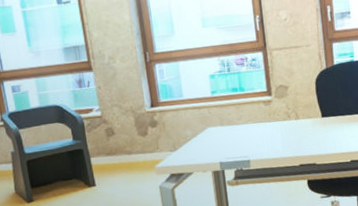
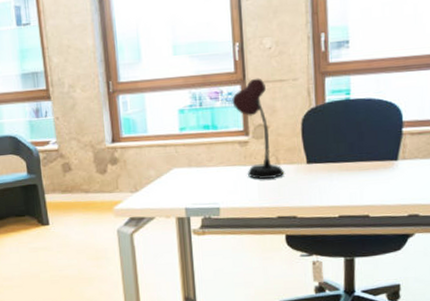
desk lamp: none [255,45,304,133] -> present [232,78,285,179]

